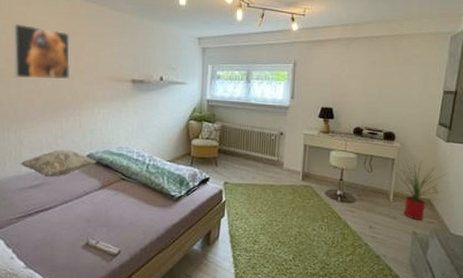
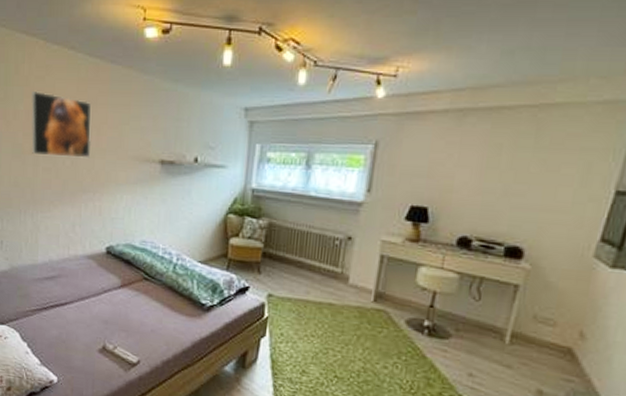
decorative pillow: present [20,150,97,178] -> none [36,239,117,270]
house plant: present [393,157,447,221] -> none [515,284,605,376]

